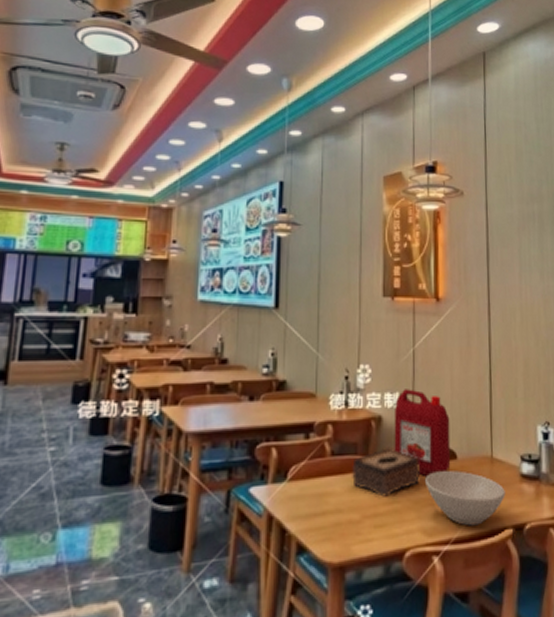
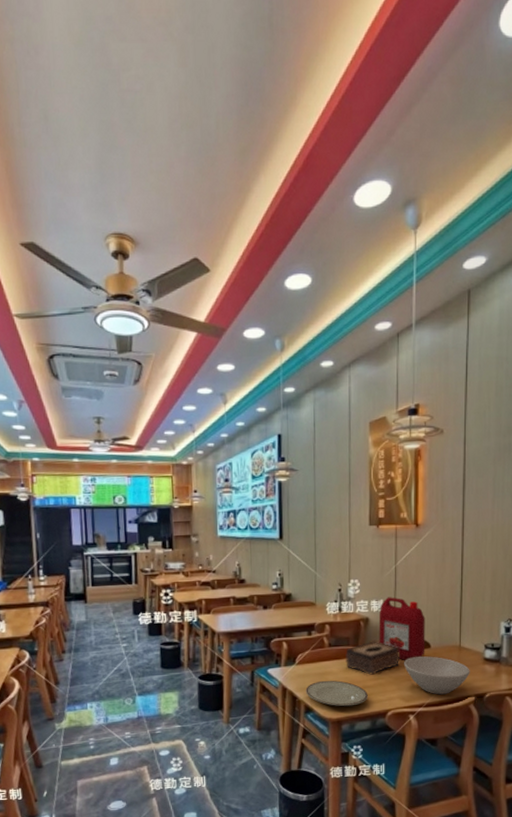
plate: none [299,504,380,544] -> present [306,680,368,707]

